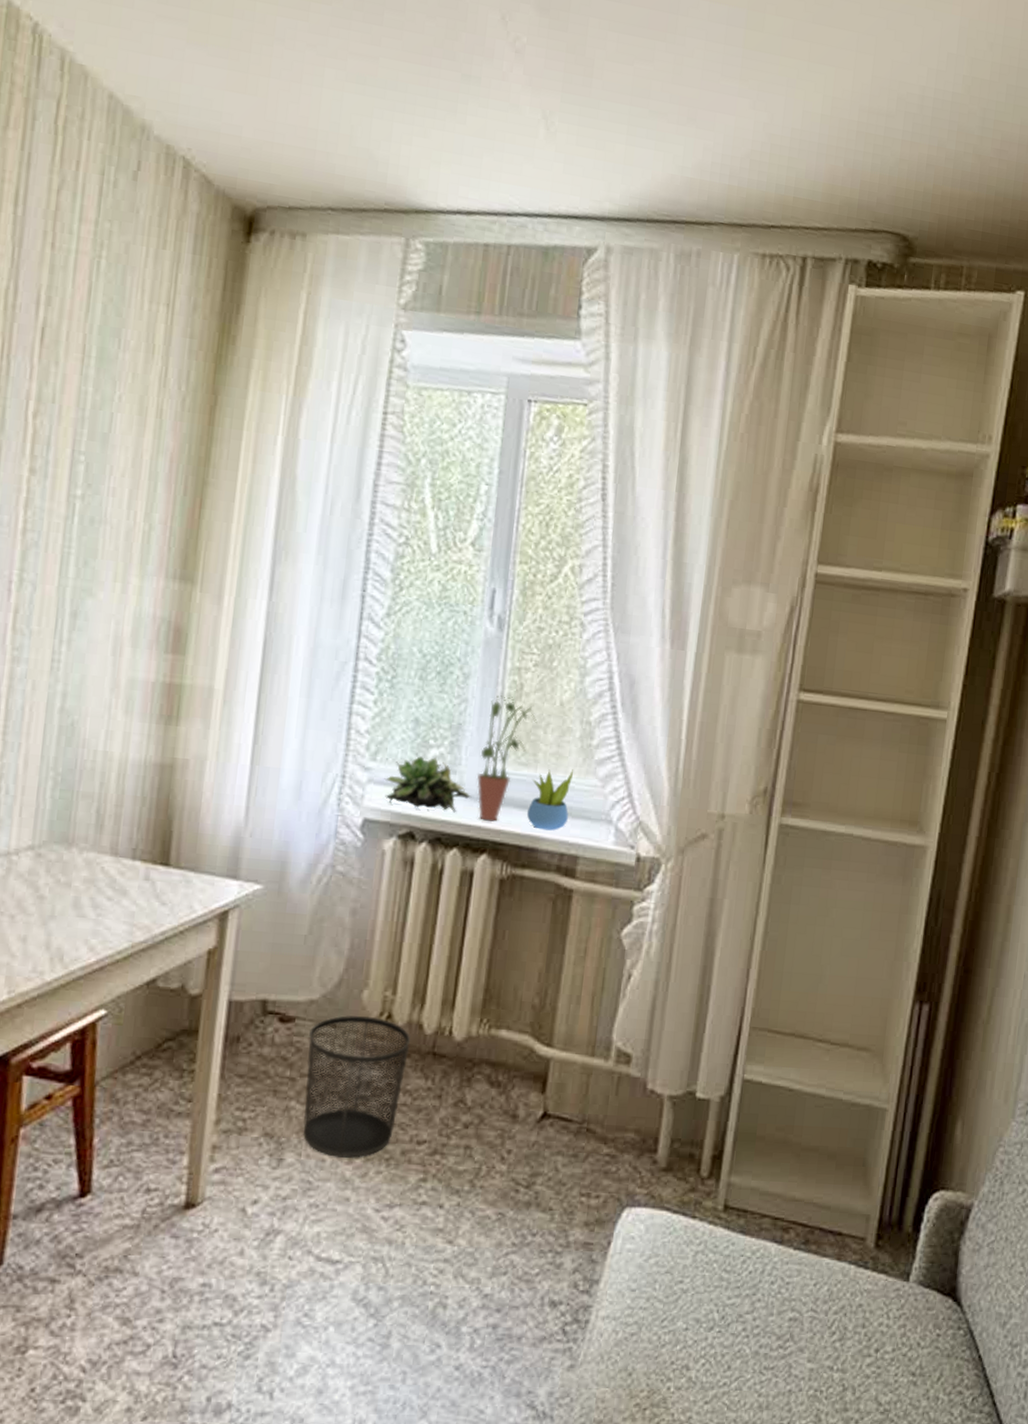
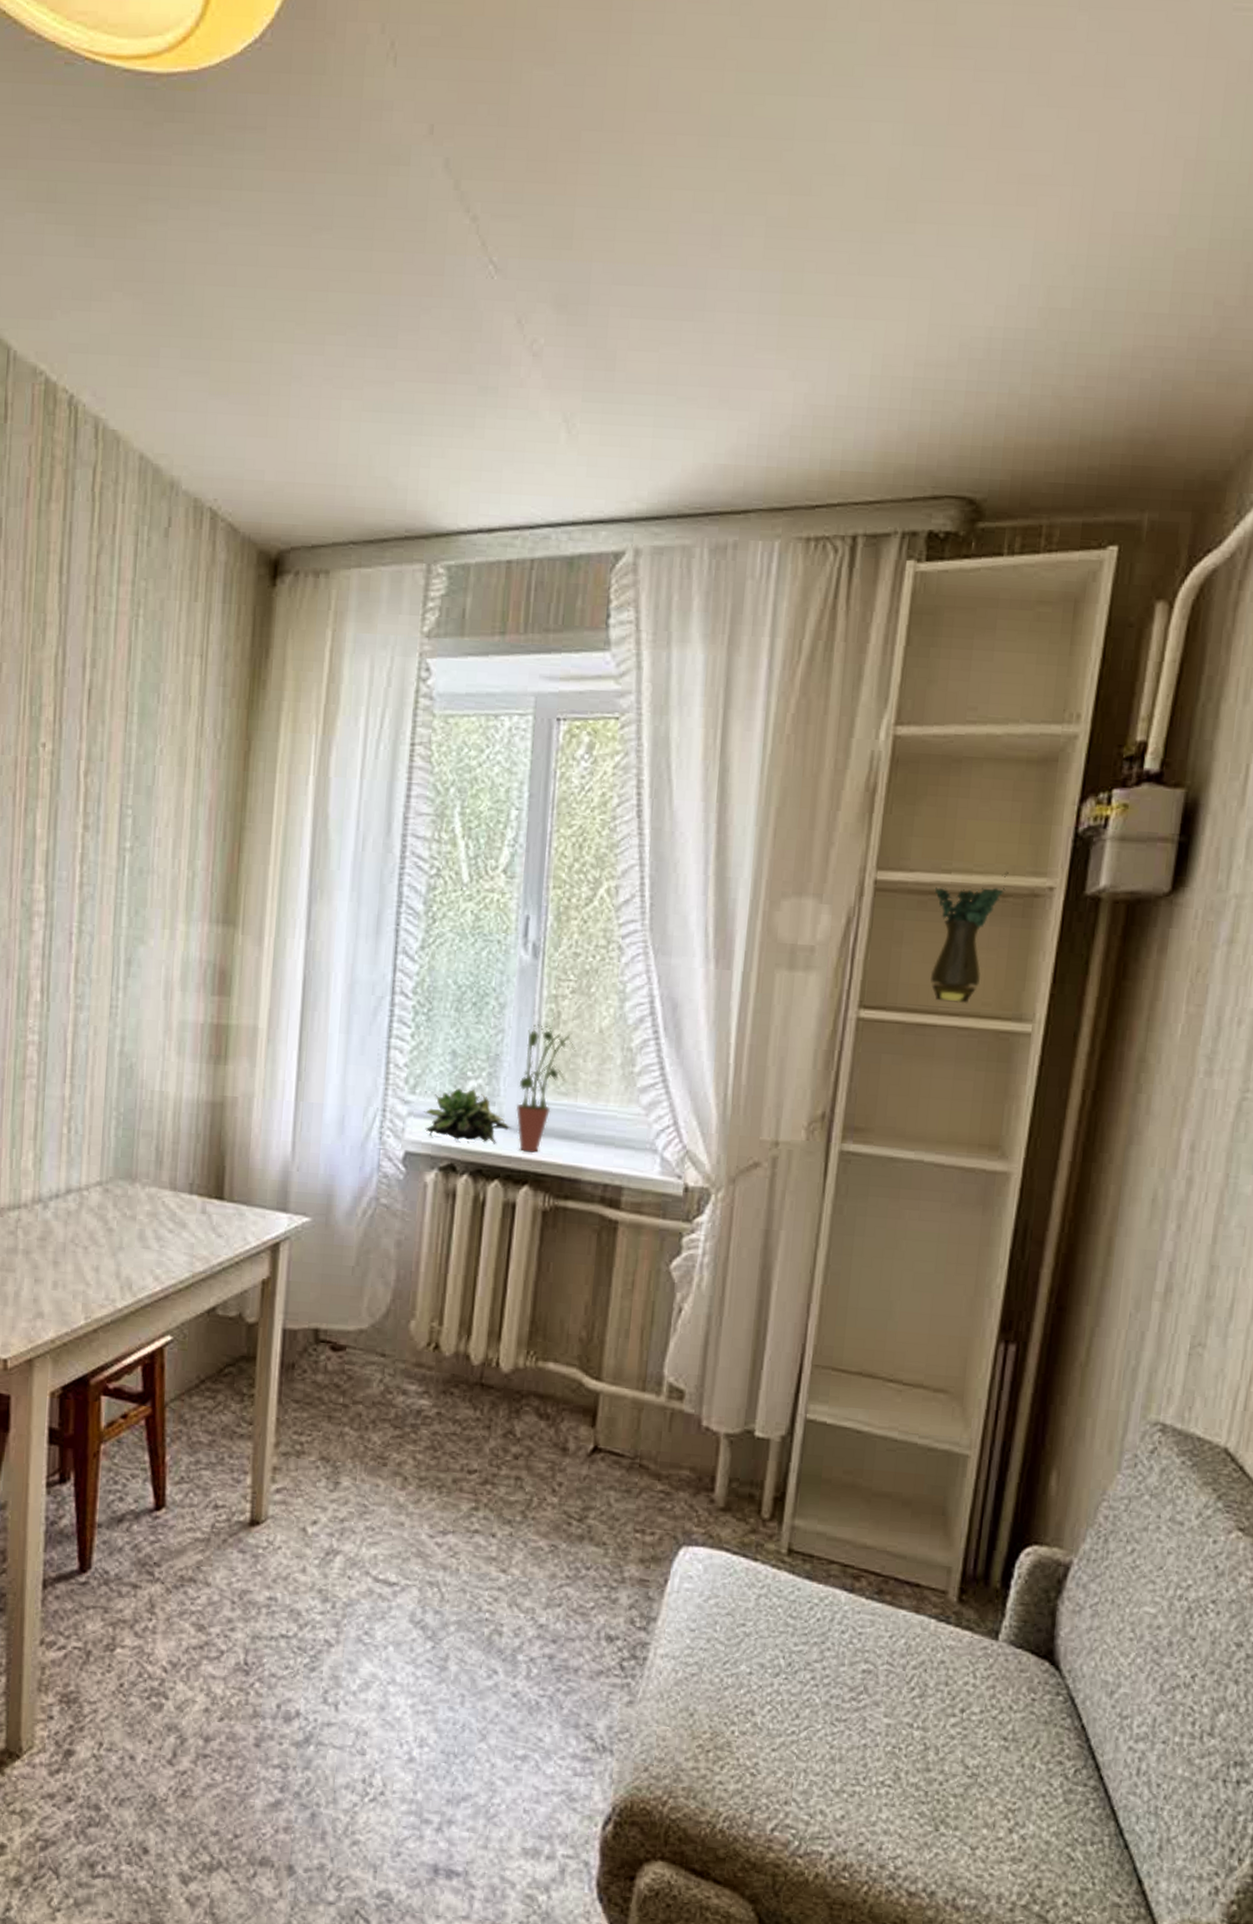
waste bin: present [303,1015,411,1158] -> none [357,1345,459,1484]
succulent plant: present [526,769,574,831] -> none [567,1098,616,1161]
vase: none [862,572,930,691] -> present [930,871,1009,1004]

